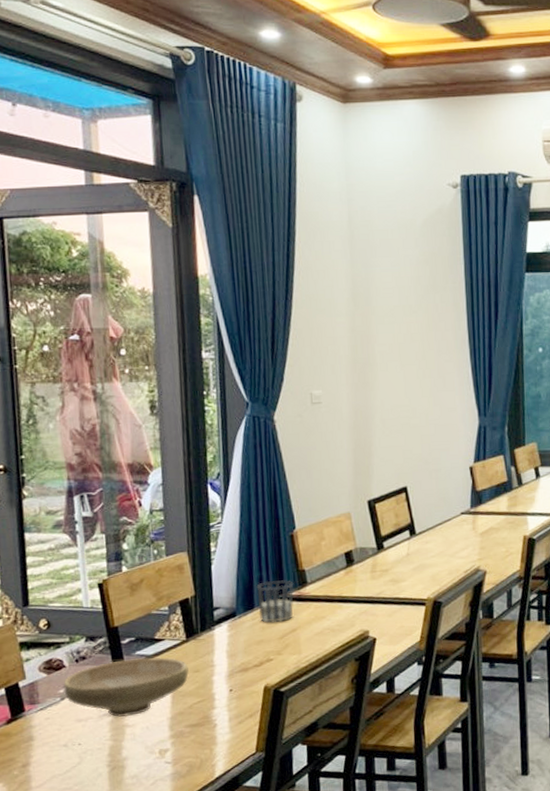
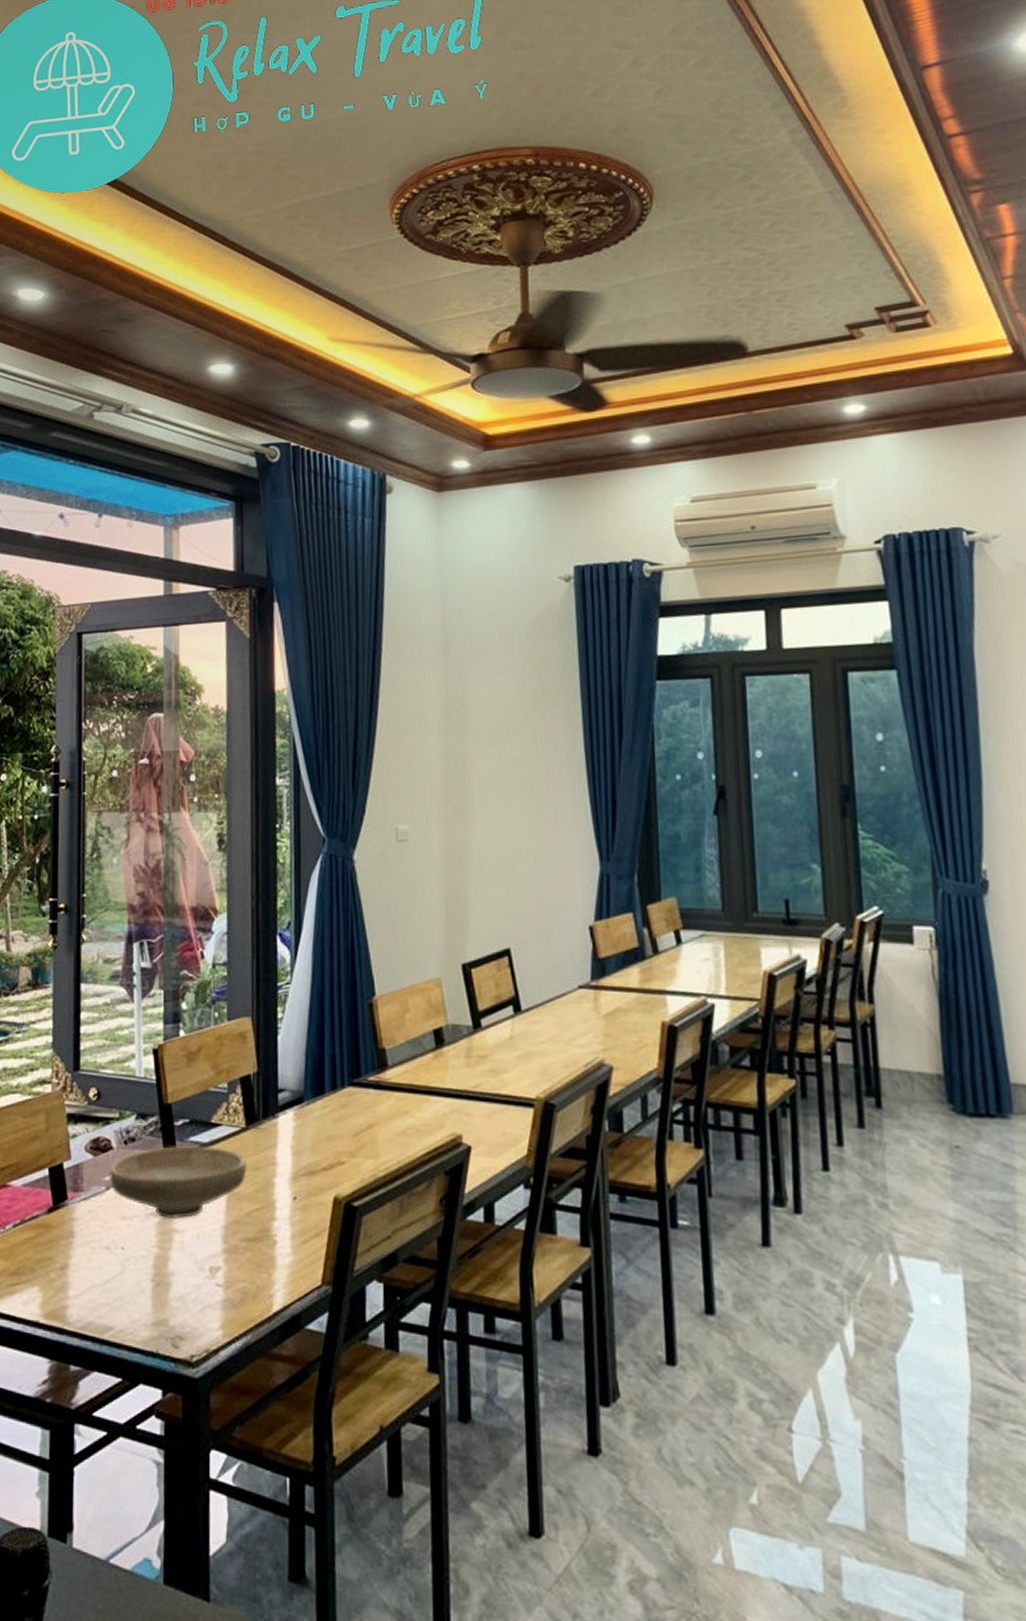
cup: present [256,580,294,623] -> none [328,1059,372,1114]

